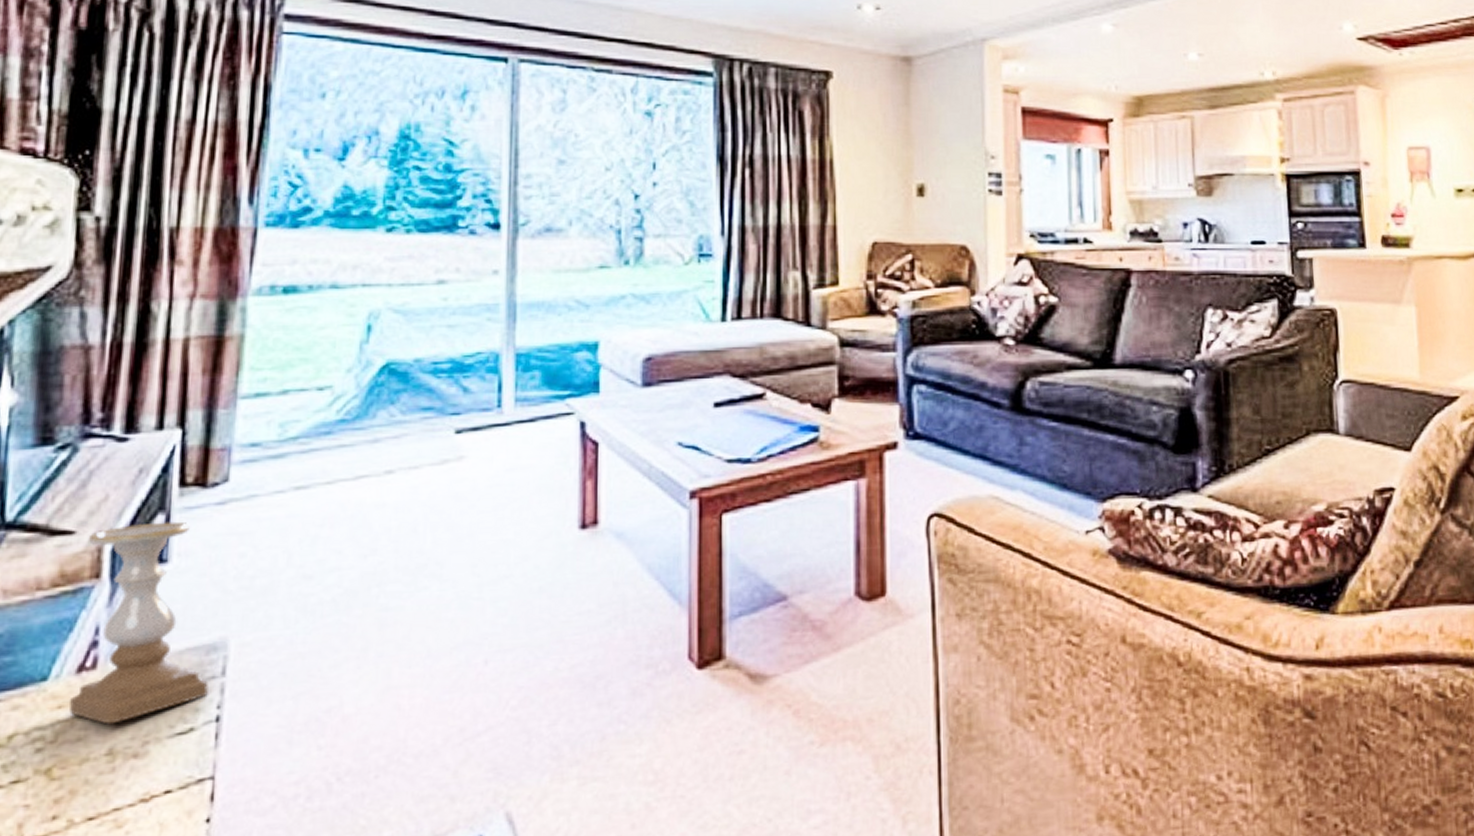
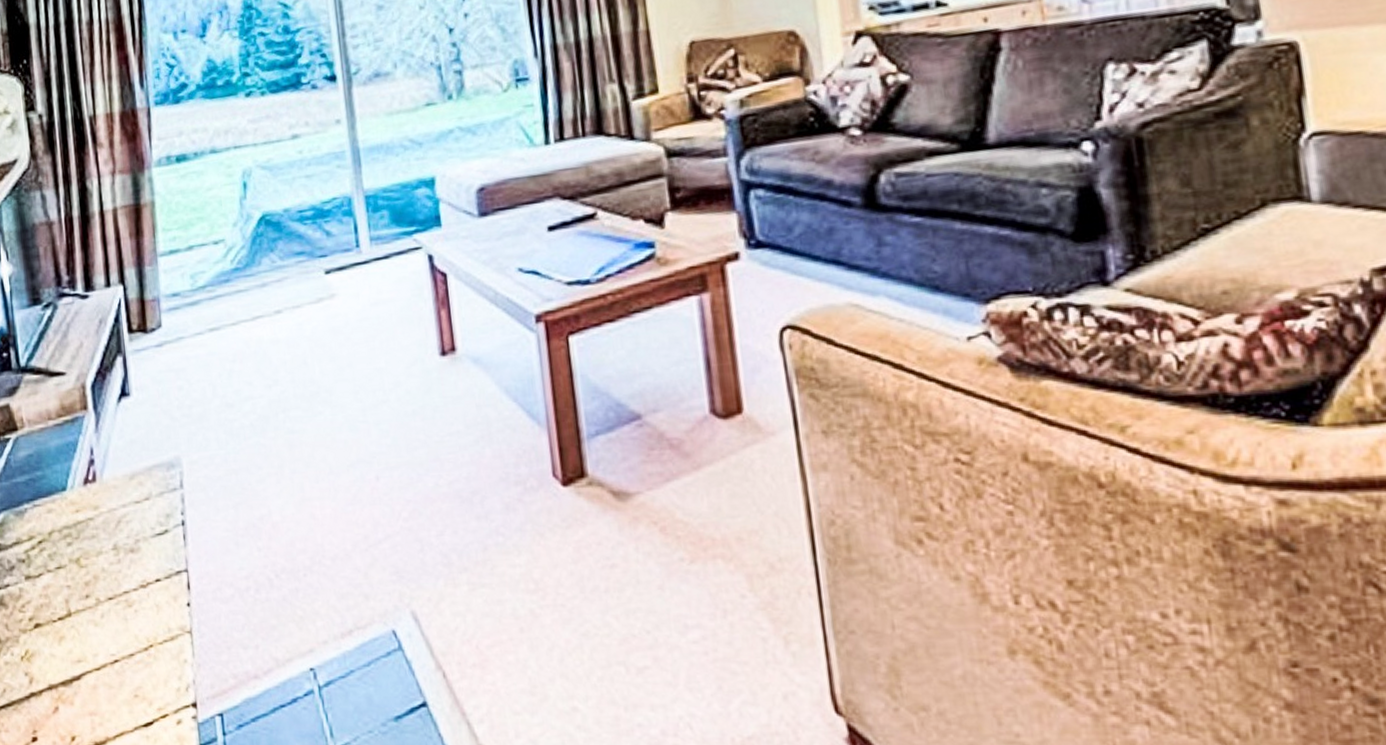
candle holder: present [69,521,209,725] -> none [75,362,173,526]

